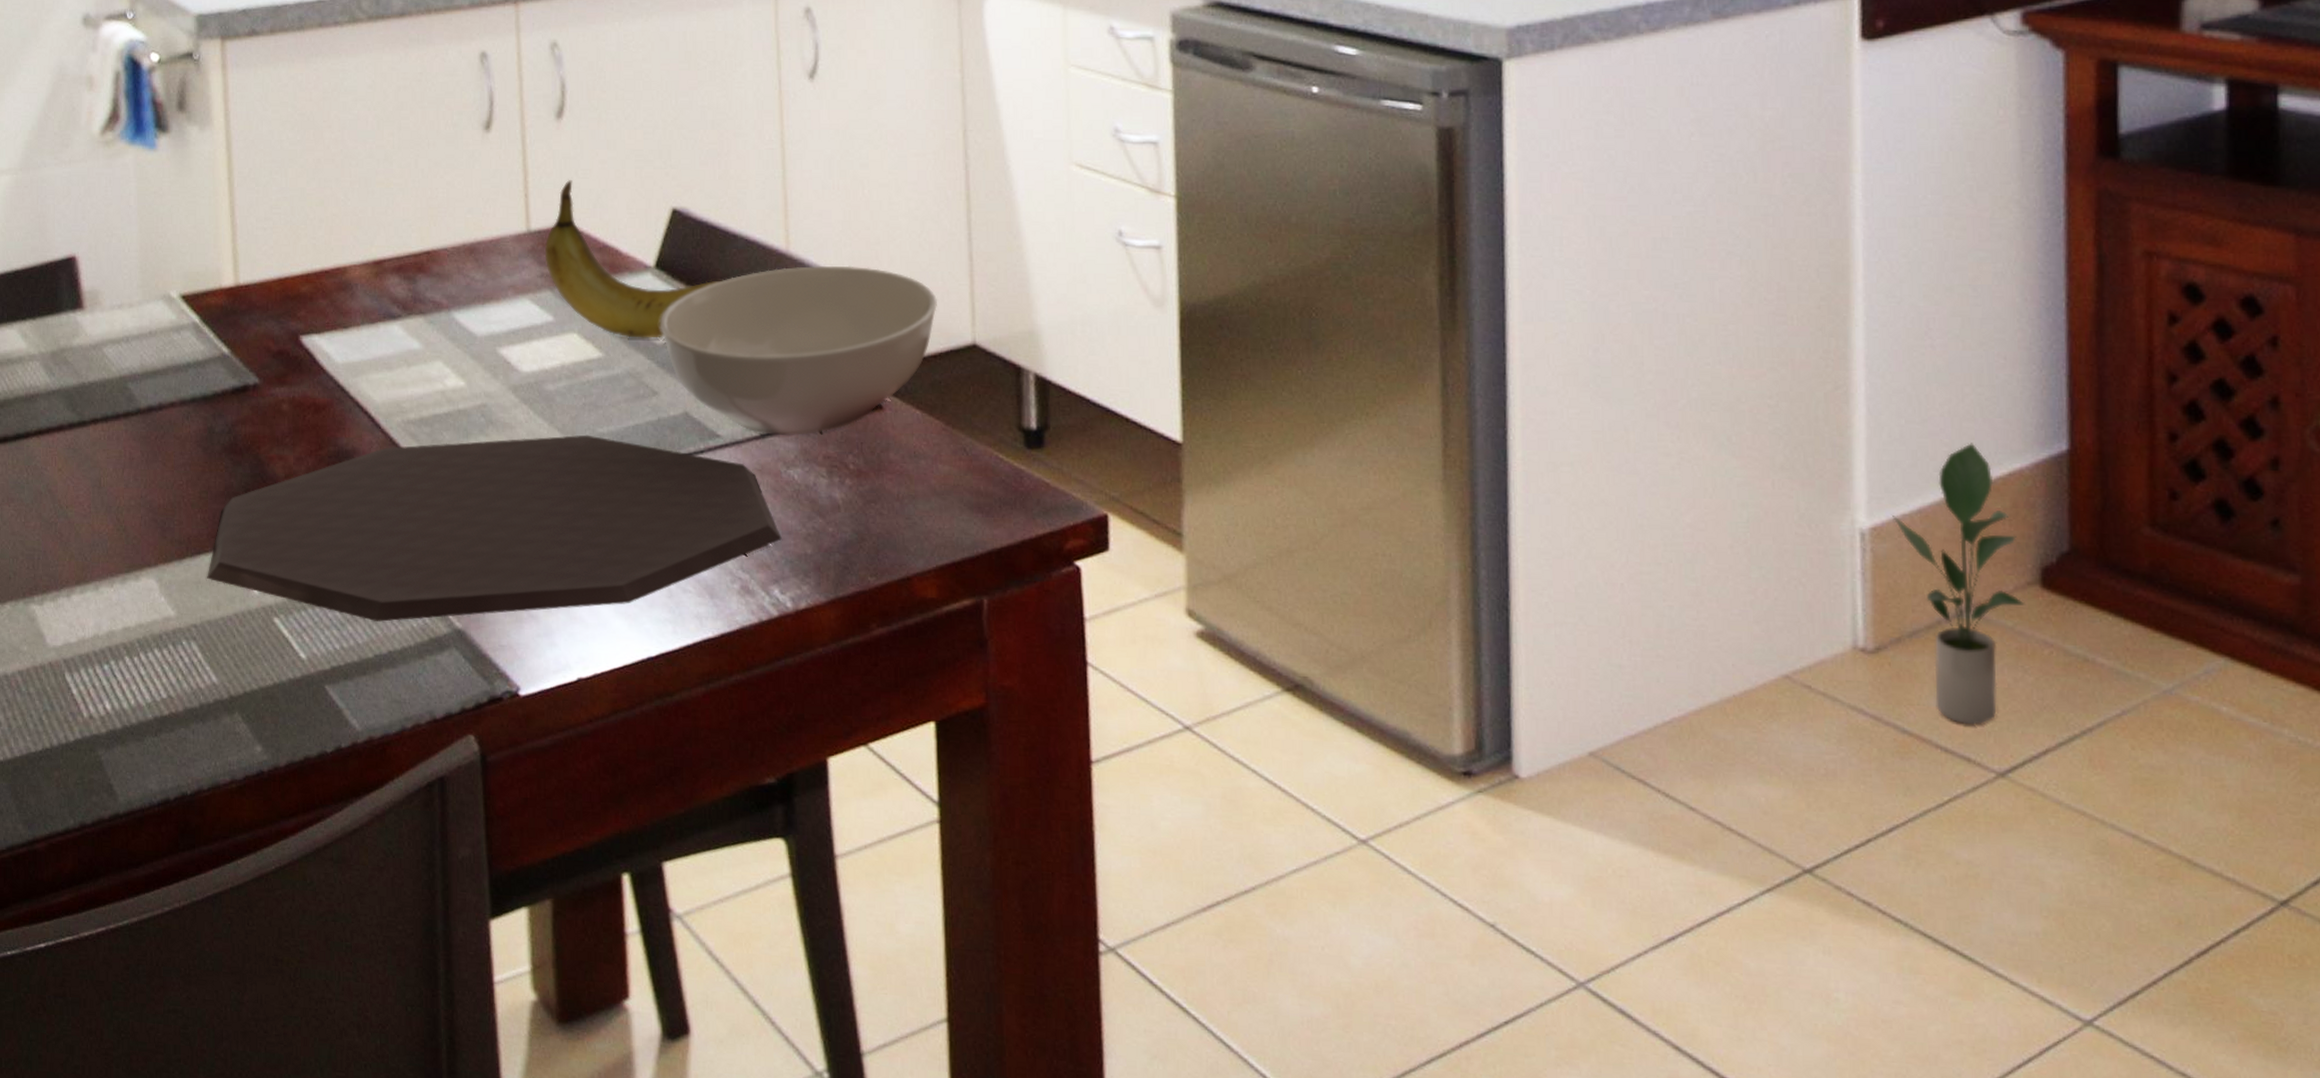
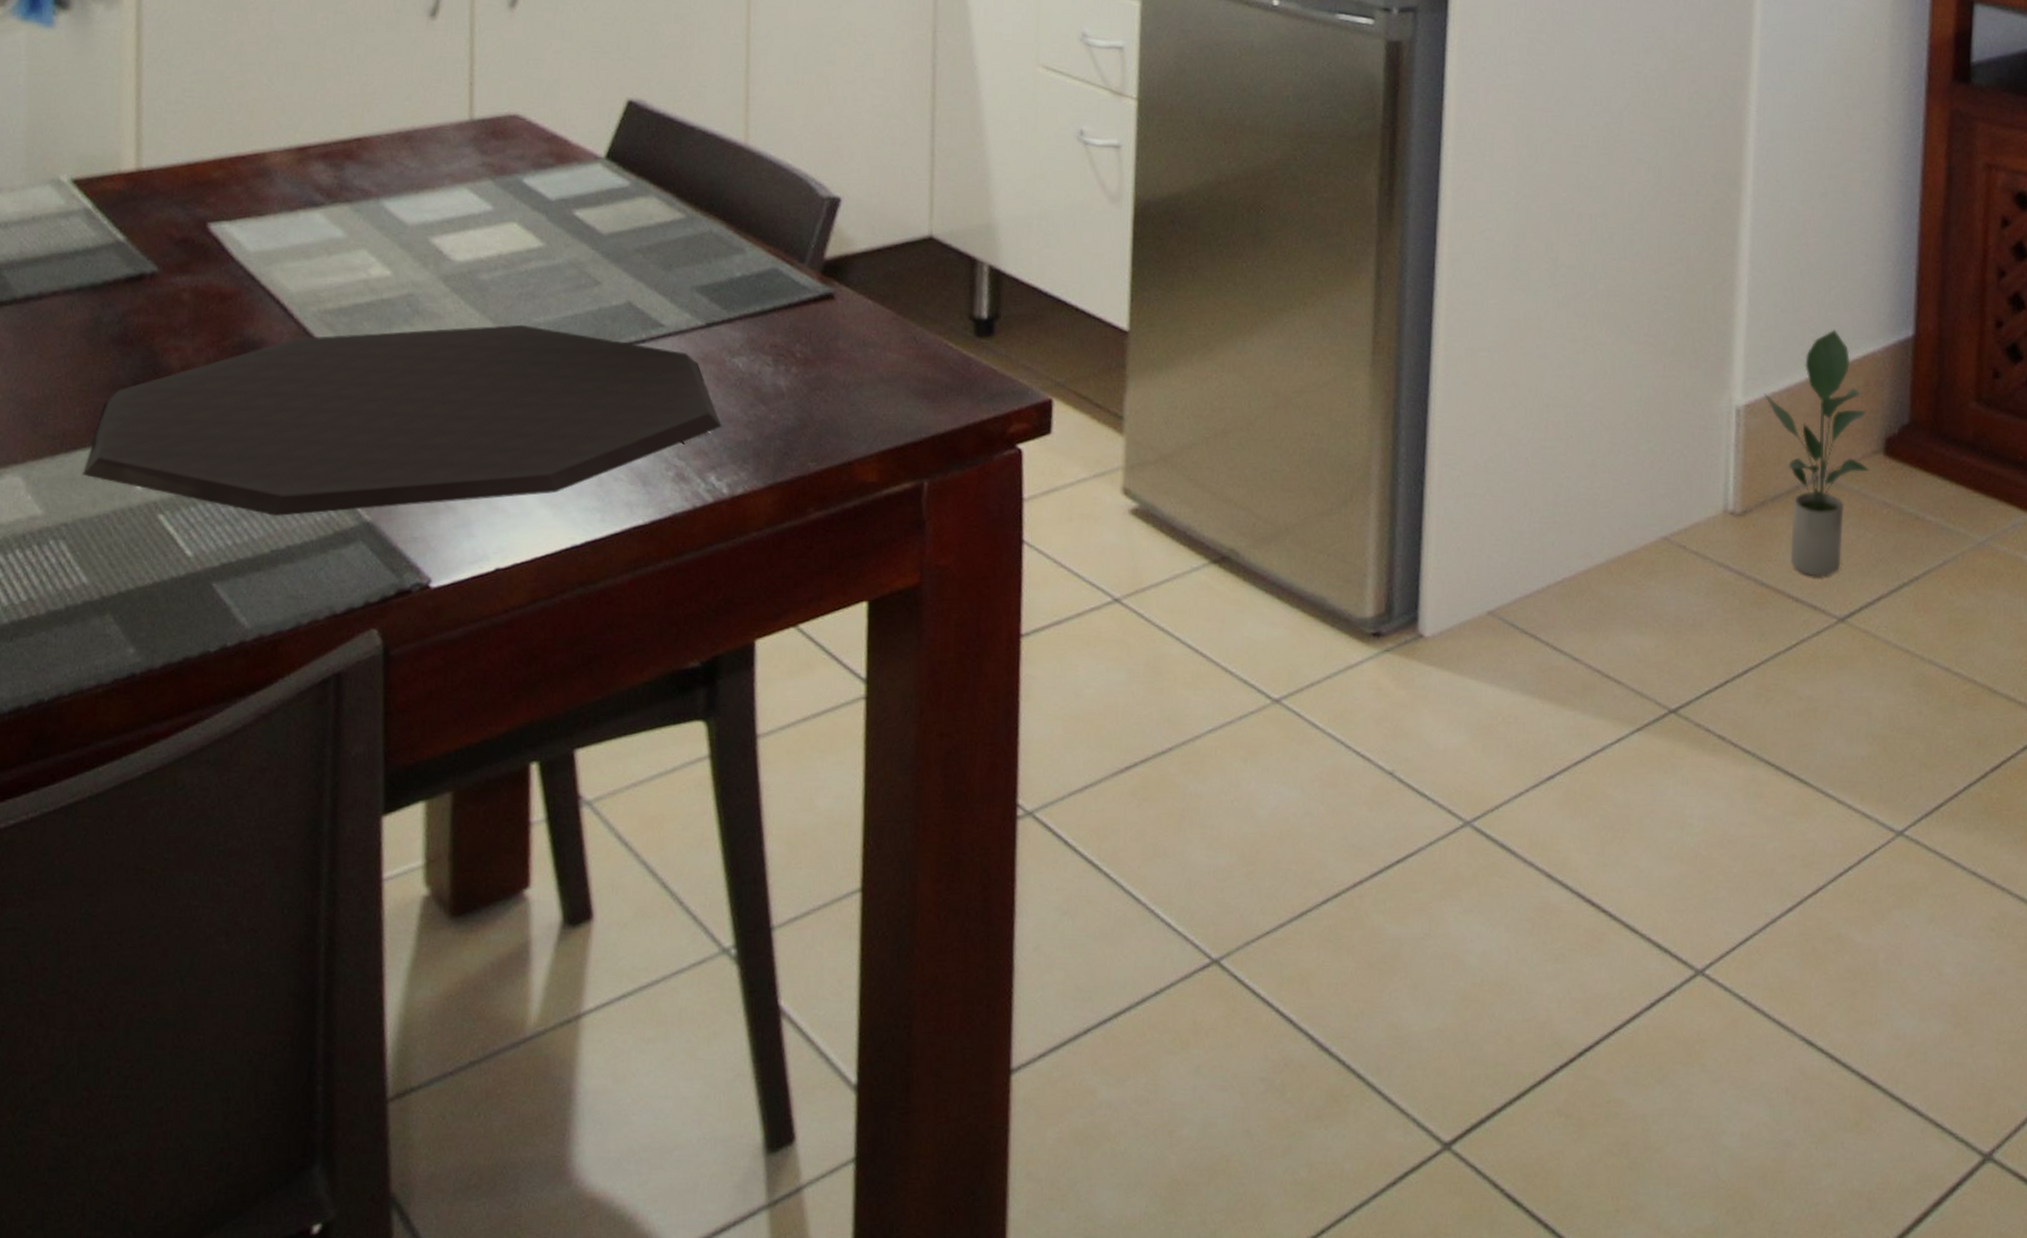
fruit: present [544,180,723,339] -> none [487,69,676,229]
bowl: present [660,265,937,436] -> none [607,158,896,325]

